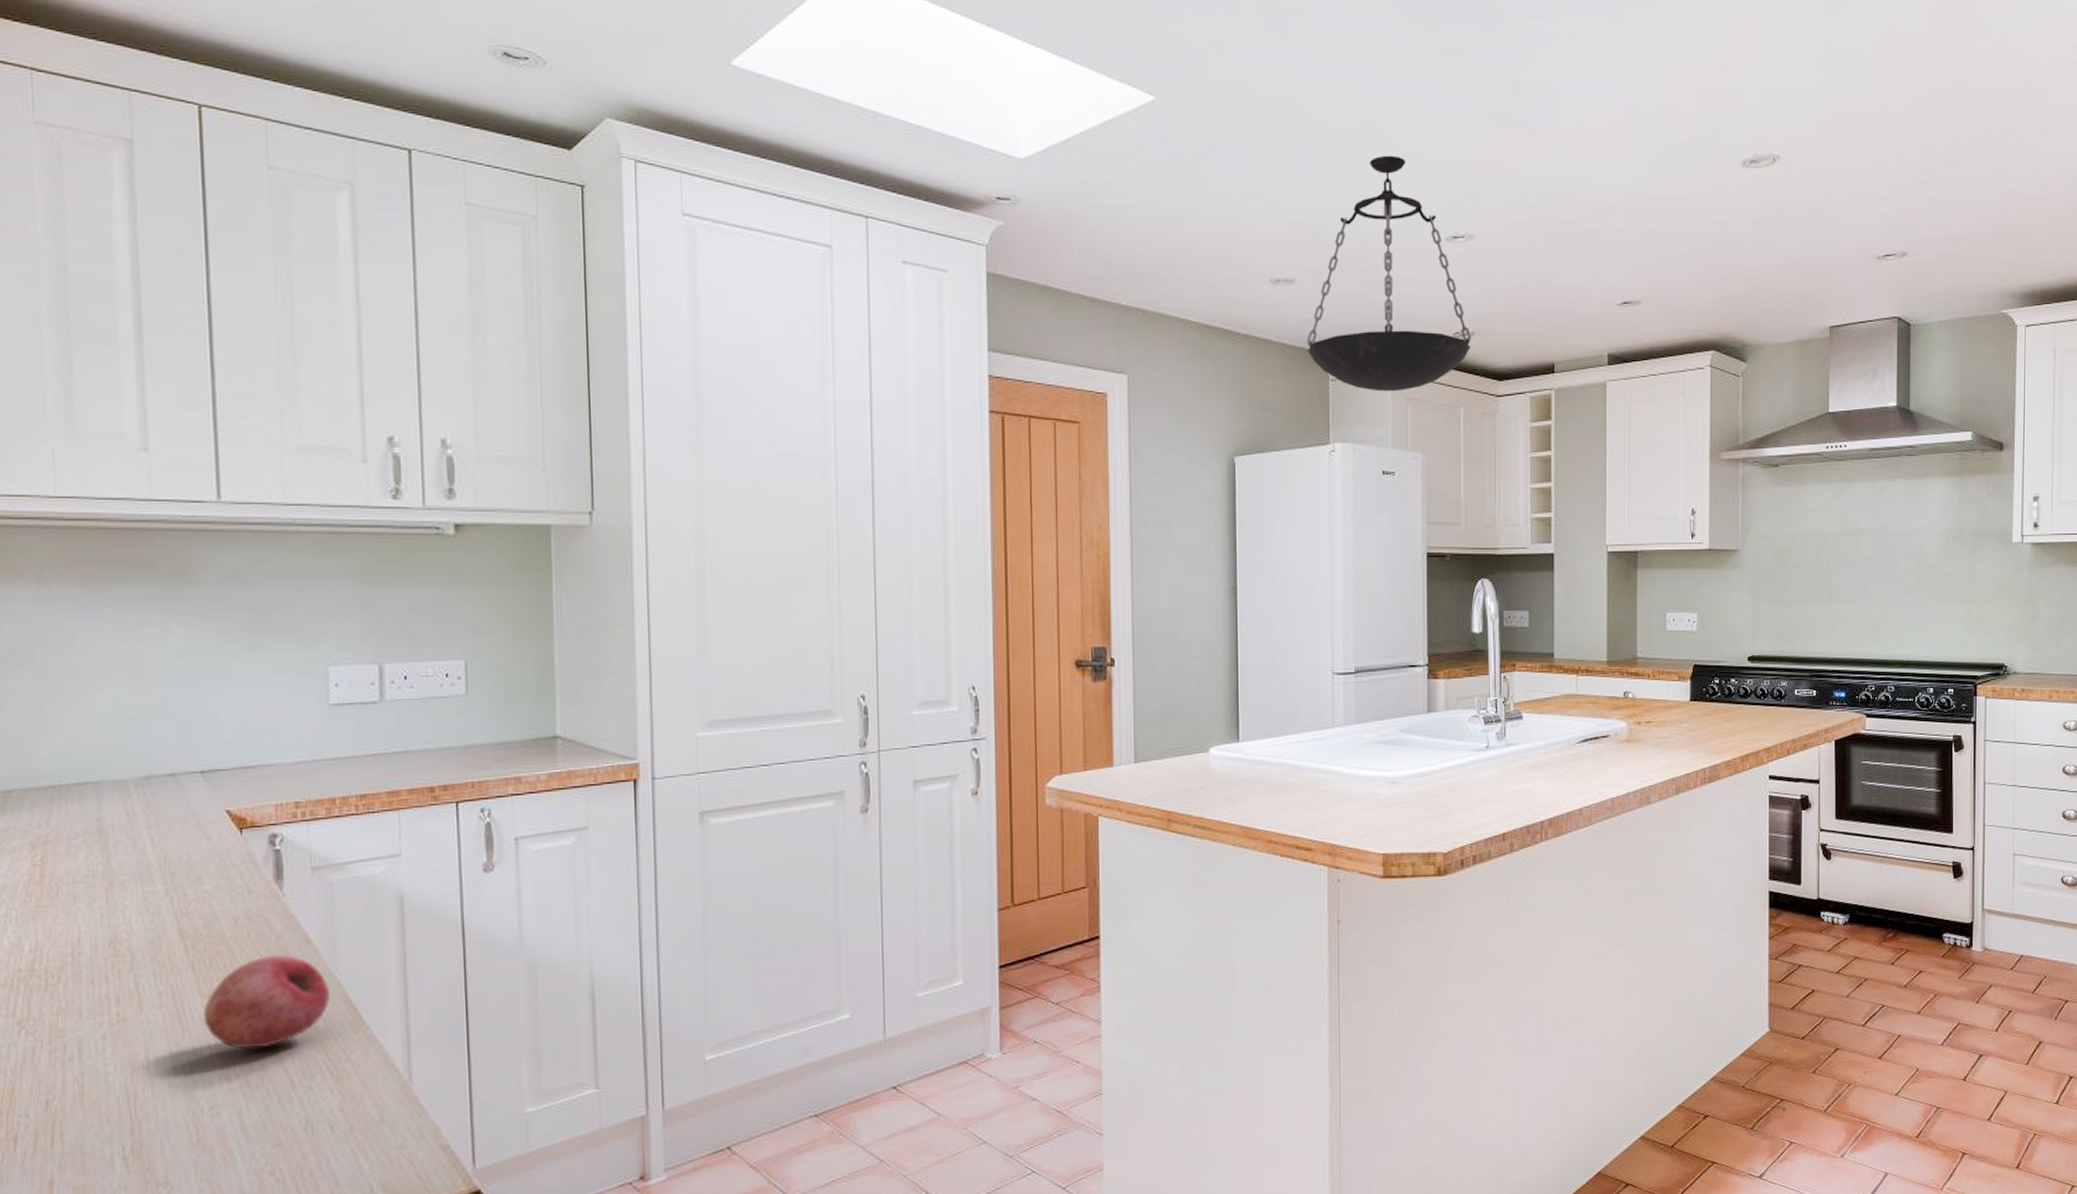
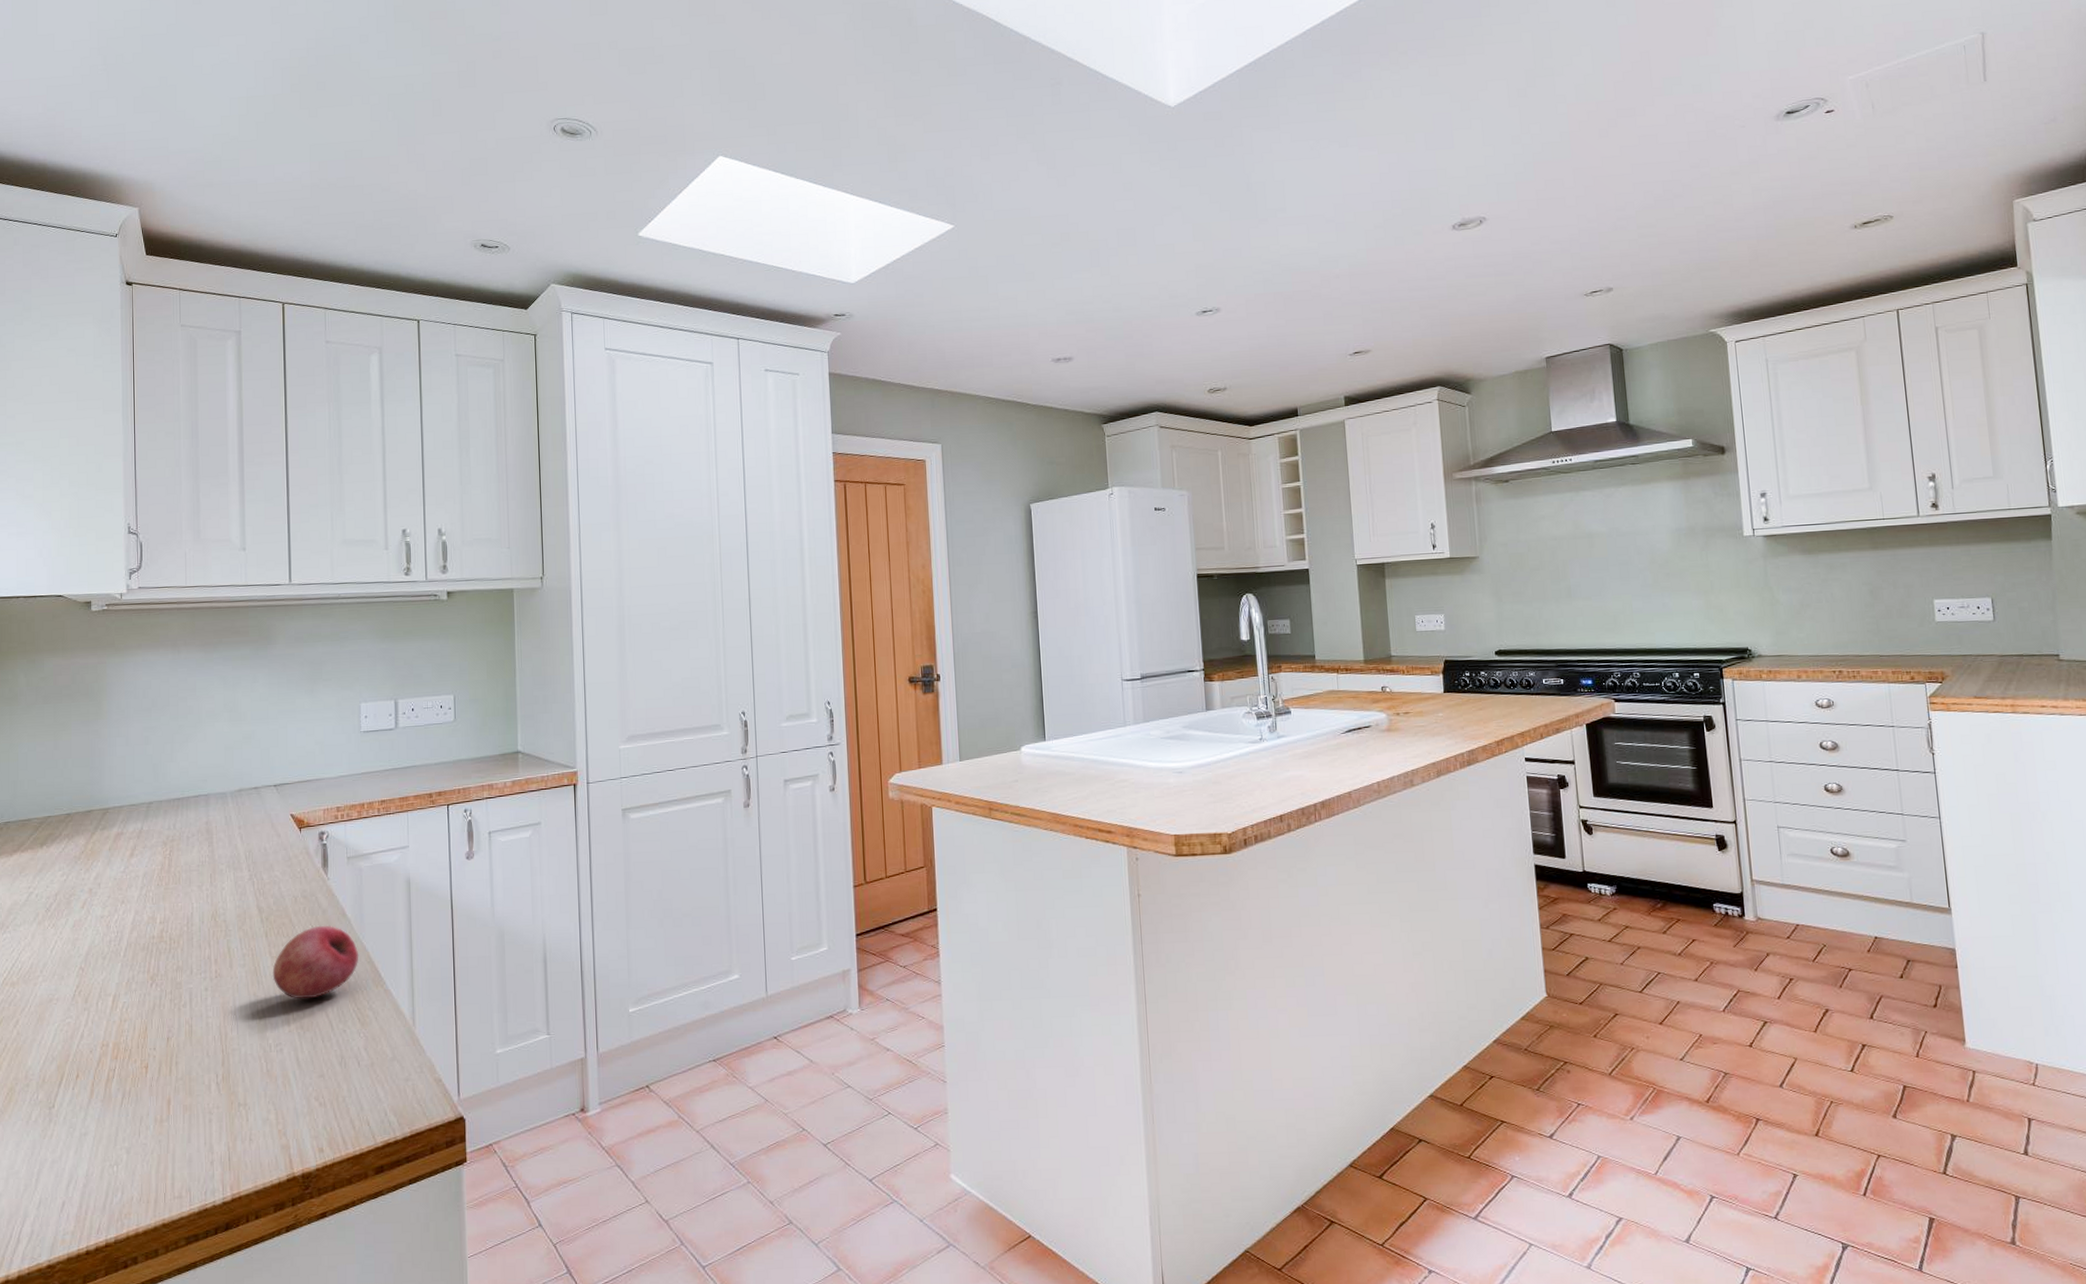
pendant lamp: present [1306,155,1472,392] -> none [1084,251,1224,443]

